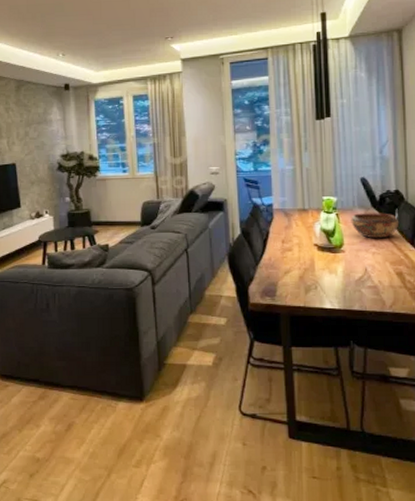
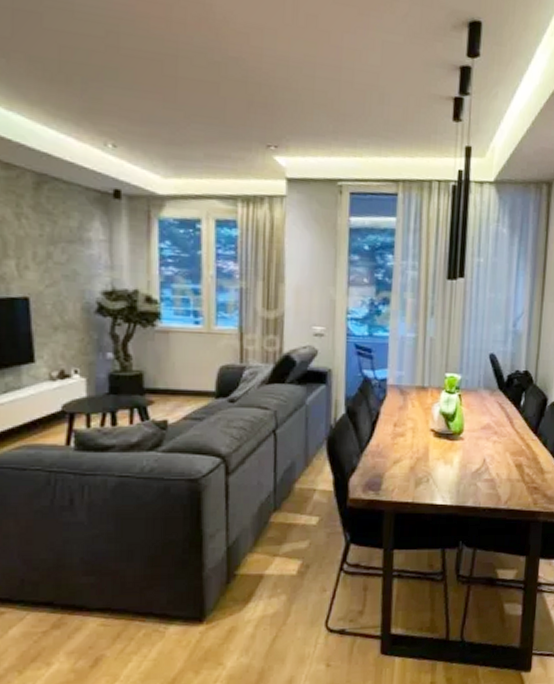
decorative bowl: present [351,213,399,239] -> none [474,395,525,426]

